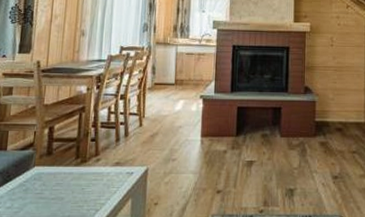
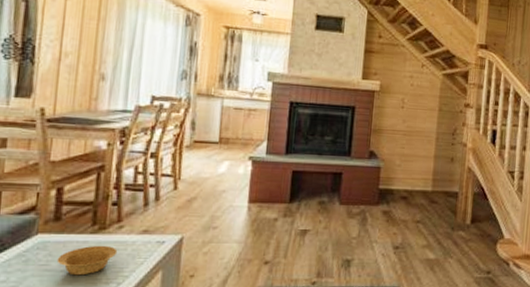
bowl: none [49,176,96,203] -> present [57,245,118,276]

